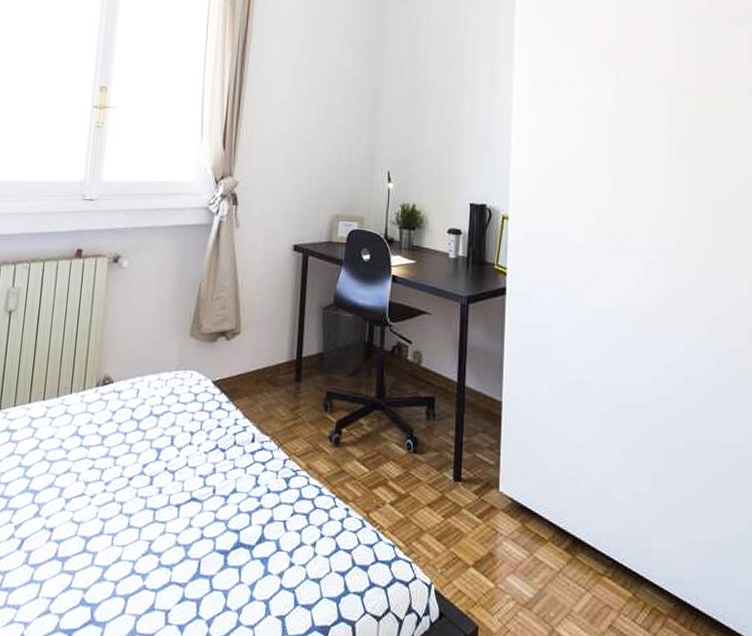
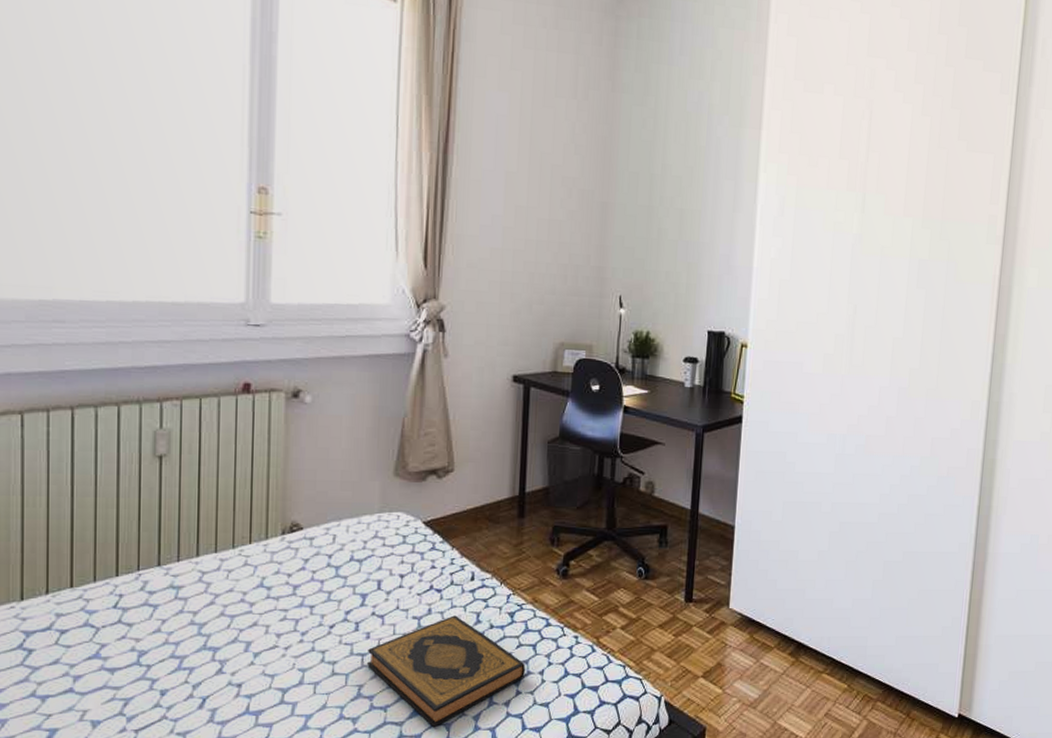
hardback book: none [158,476,299,592] -> present [367,615,525,727]

